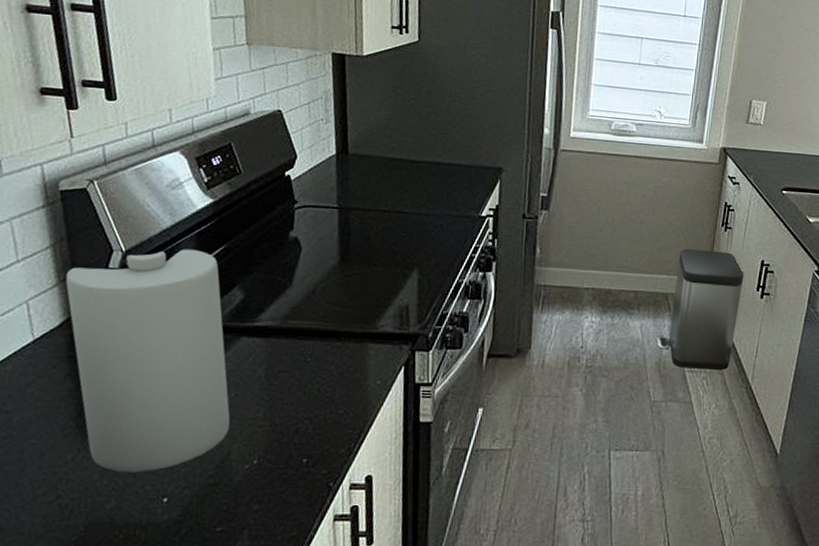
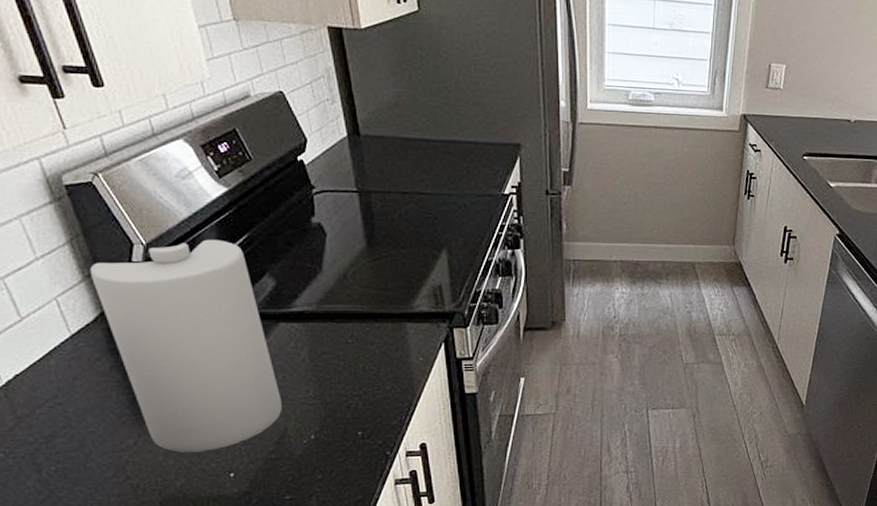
pedal bin: present [656,249,744,370] -> none [686,218,768,332]

